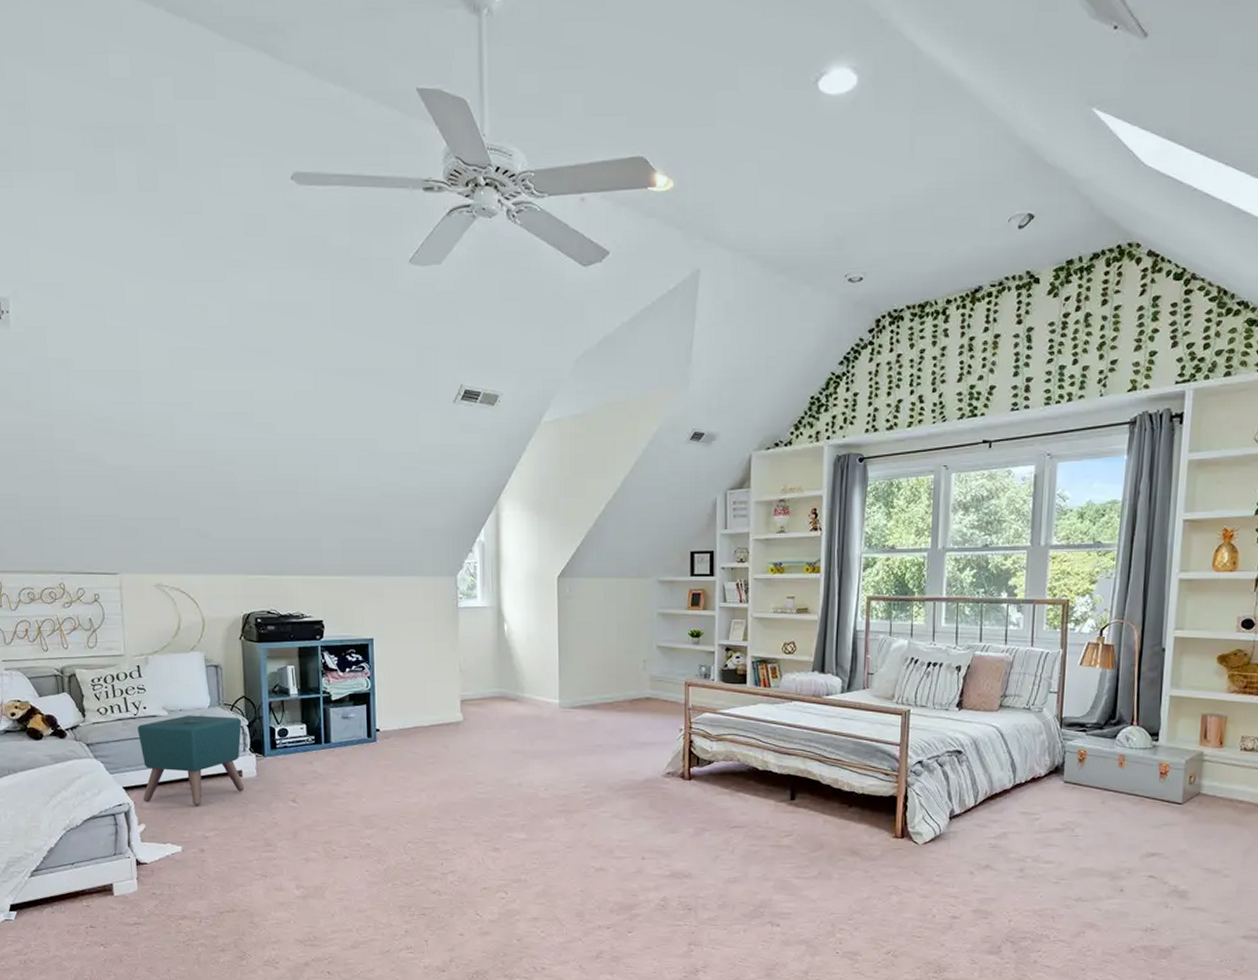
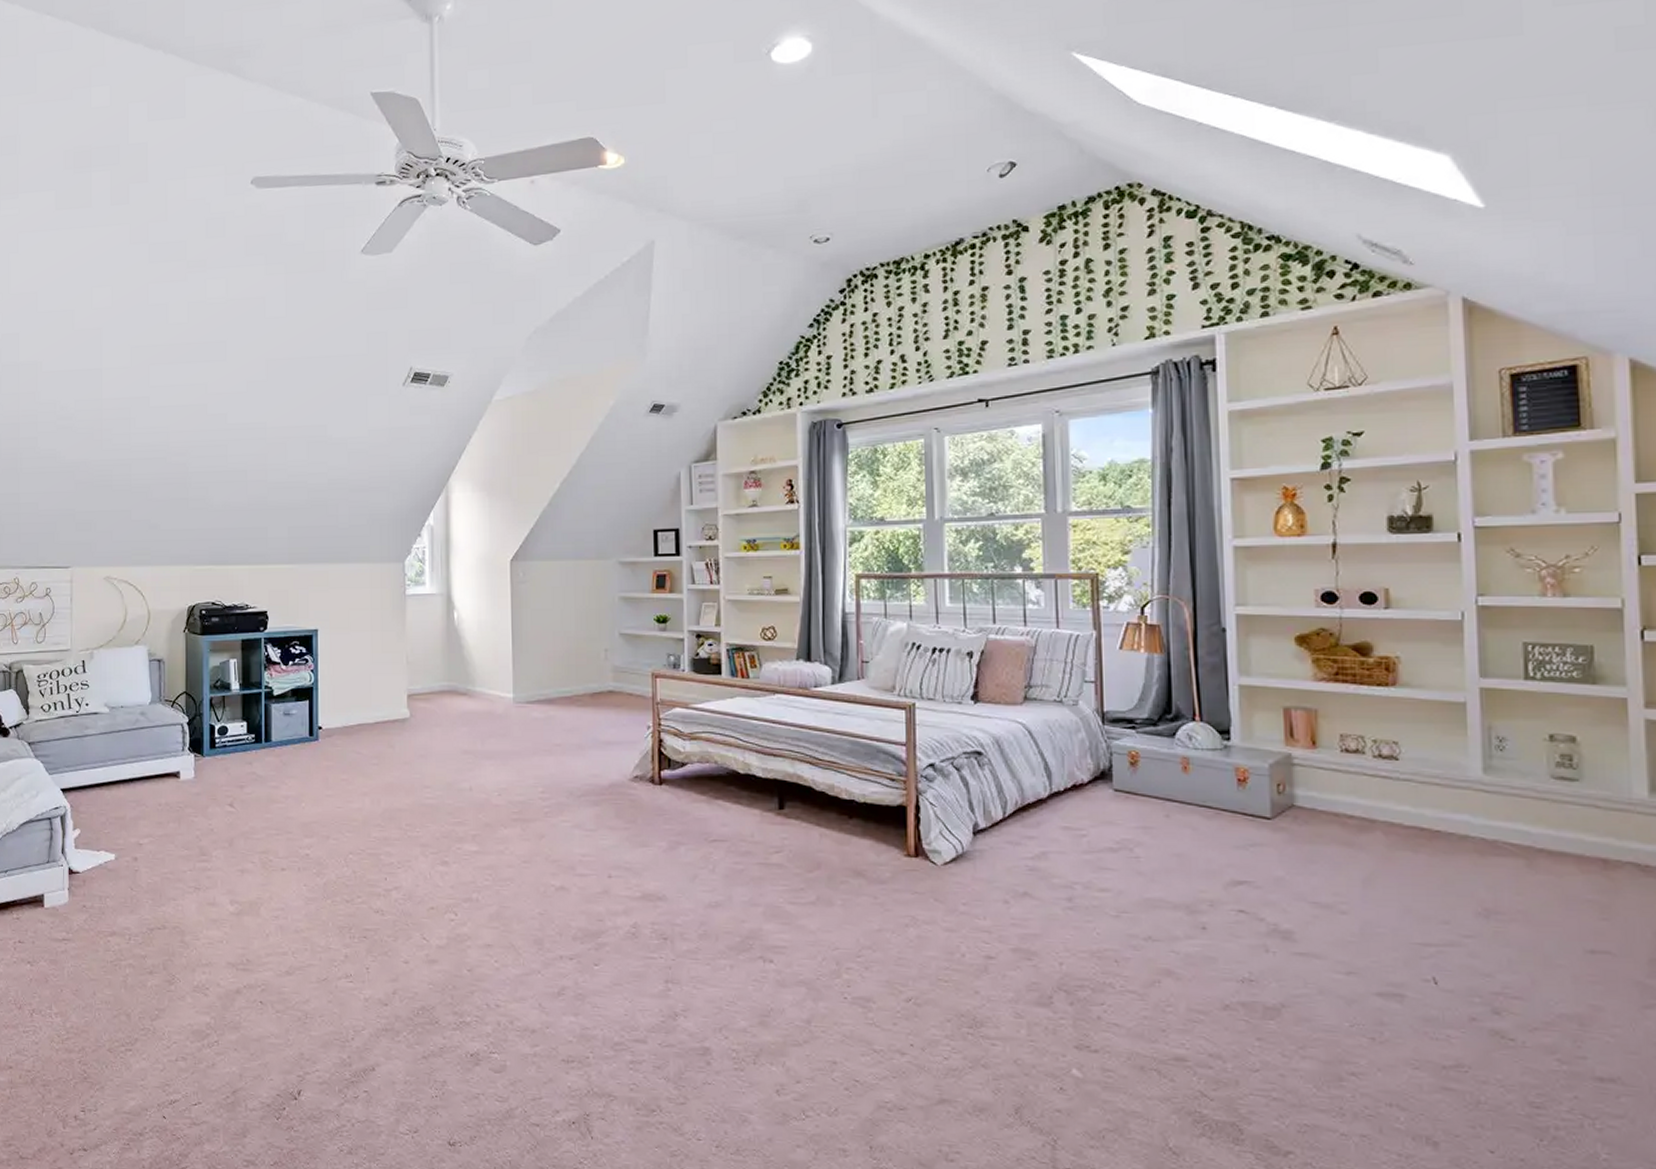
ottoman: present [137,715,245,807] -> none [79,712,182,811]

